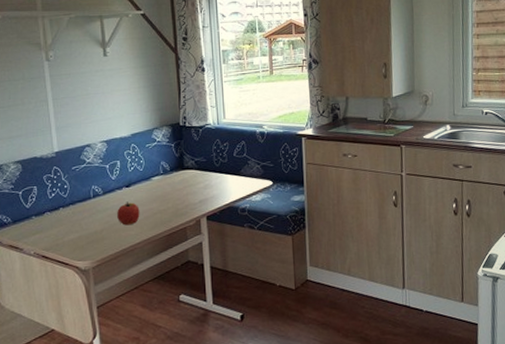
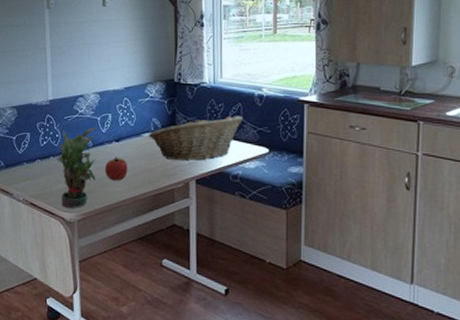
potted plant: none [66,174,109,256] -> present [56,126,97,208]
fruit basket: none [158,153,247,200] -> present [148,116,243,161]

